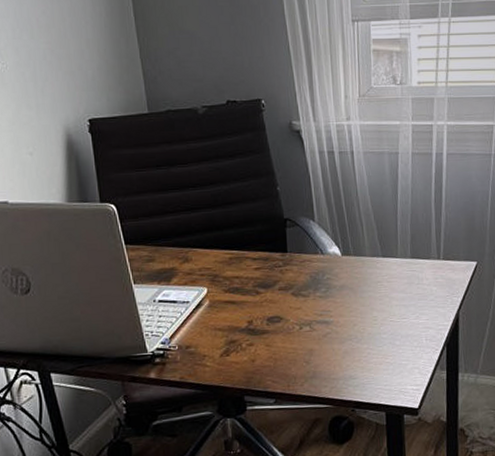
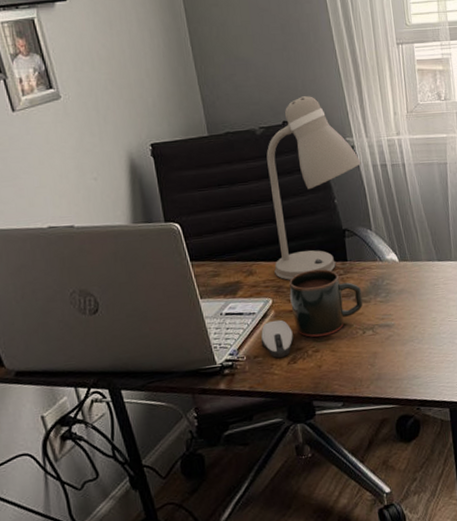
computer mouse: none [193,310,227,350] -> present [260,319,293,359]
desk lamp: none [208,74,307,269] -> present [266,96,361,280]
mug: none [225,259,302,331] -> present [288,269,363,338]

